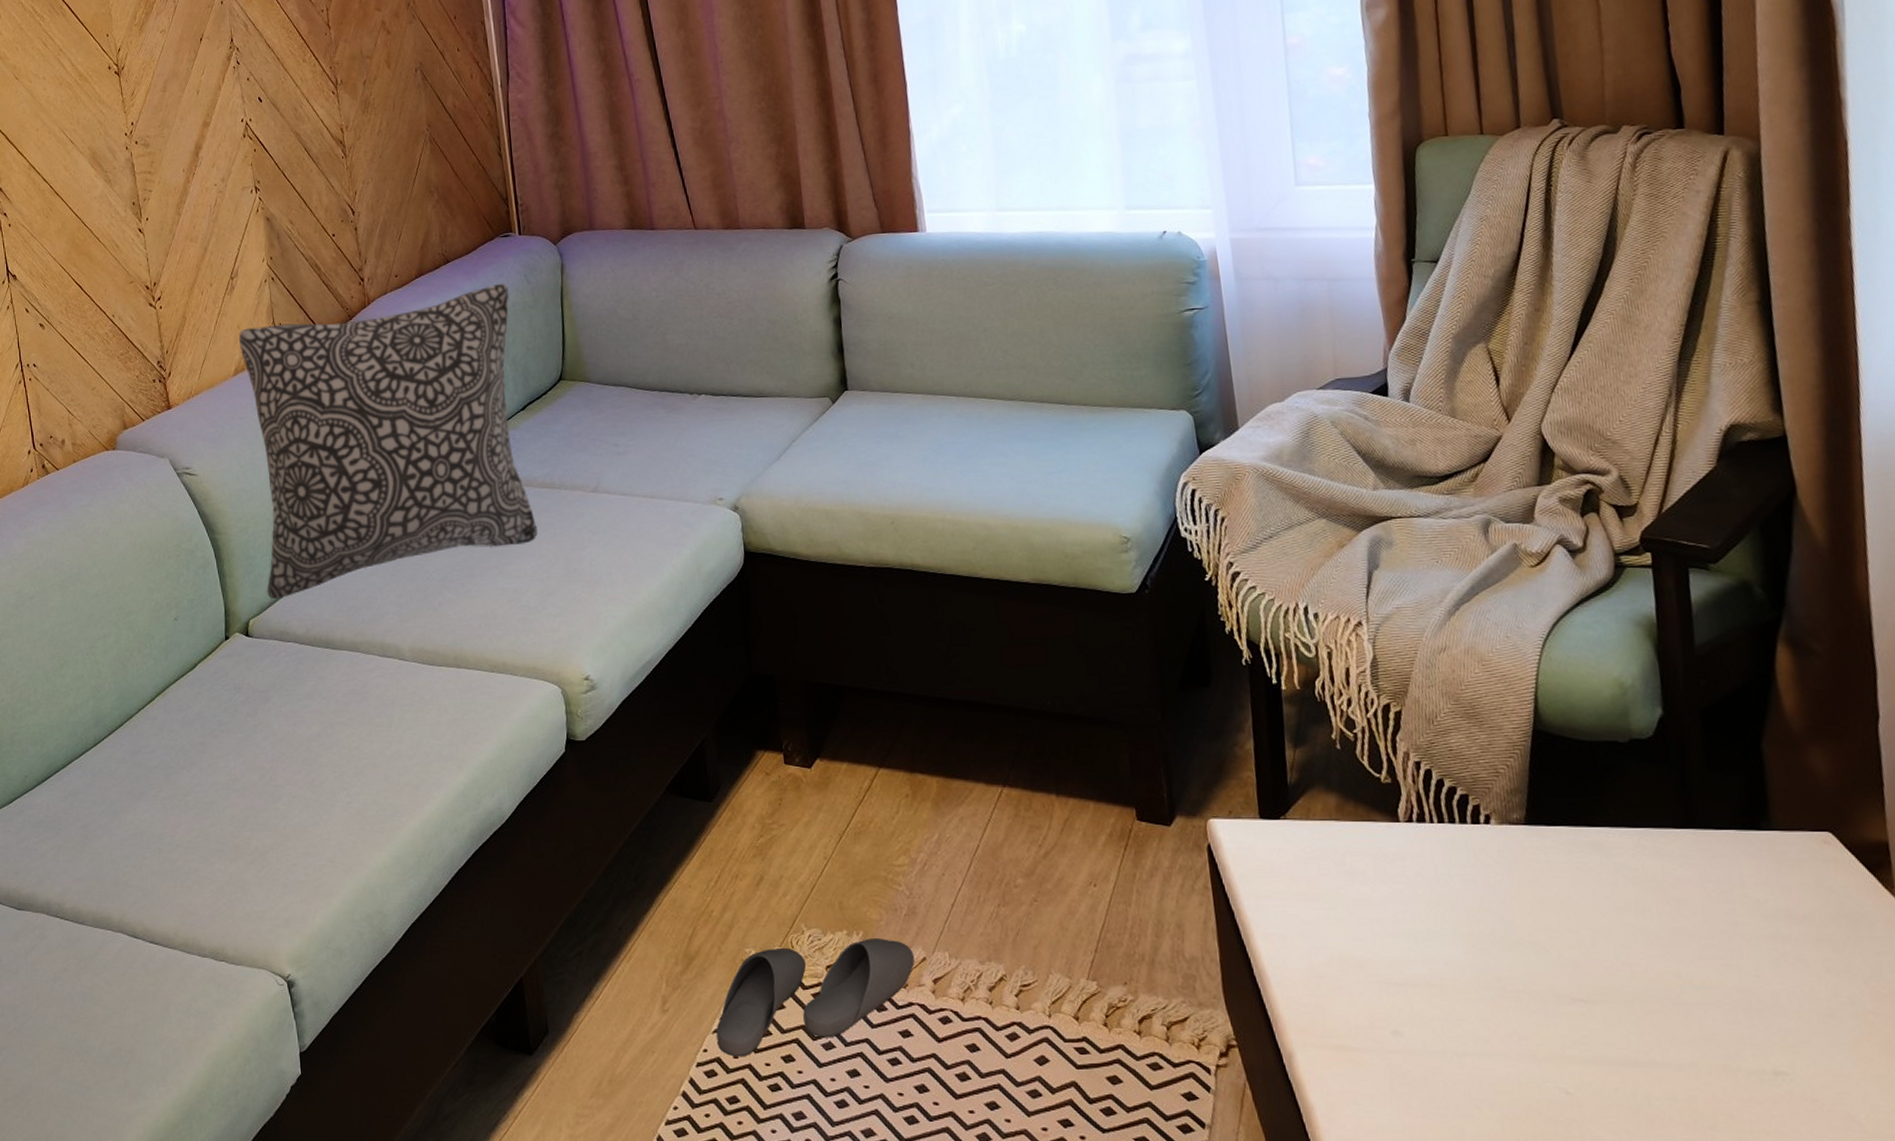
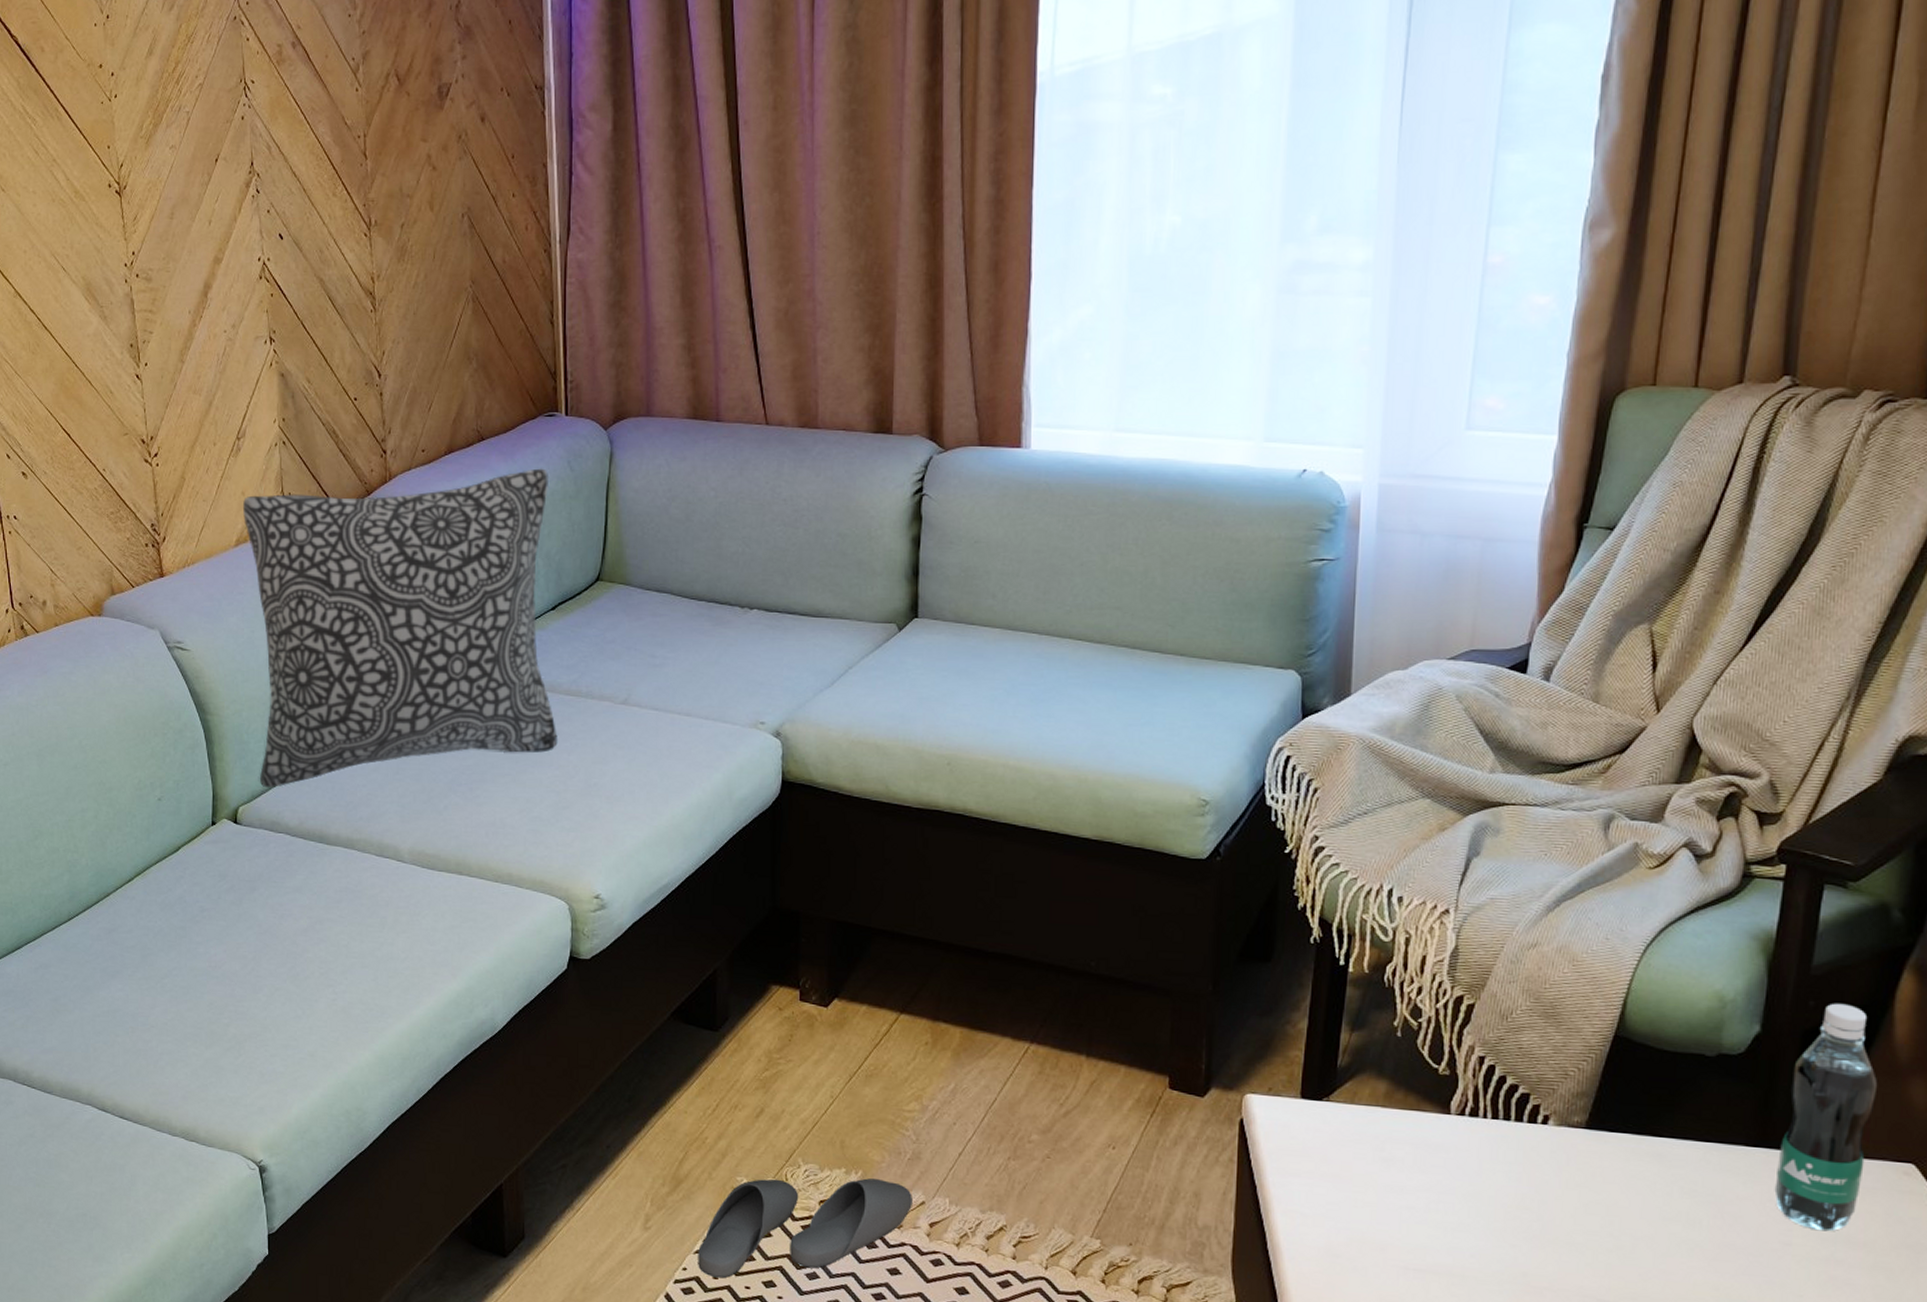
bottle: none [1700,680,1789,908] -> present [1774,1003,1878,1232]

